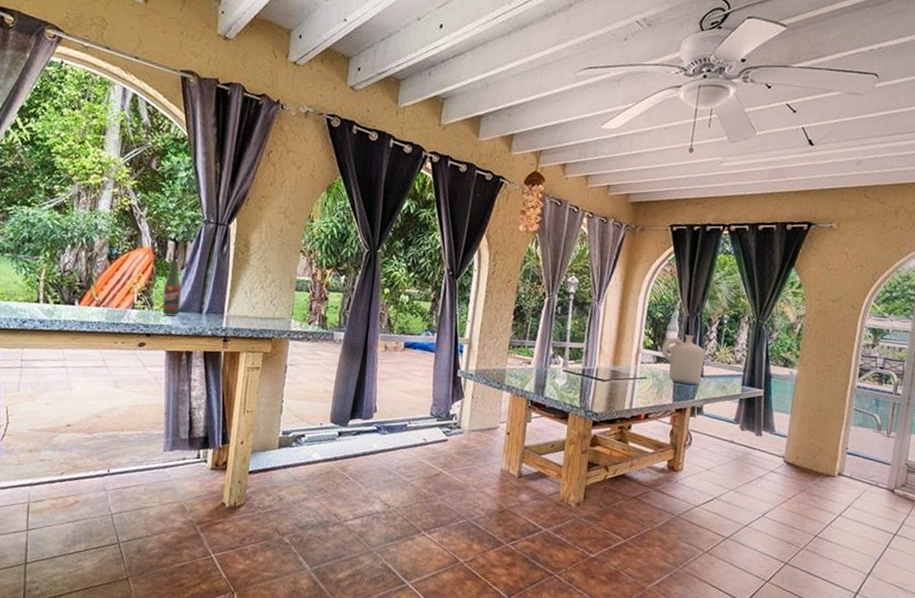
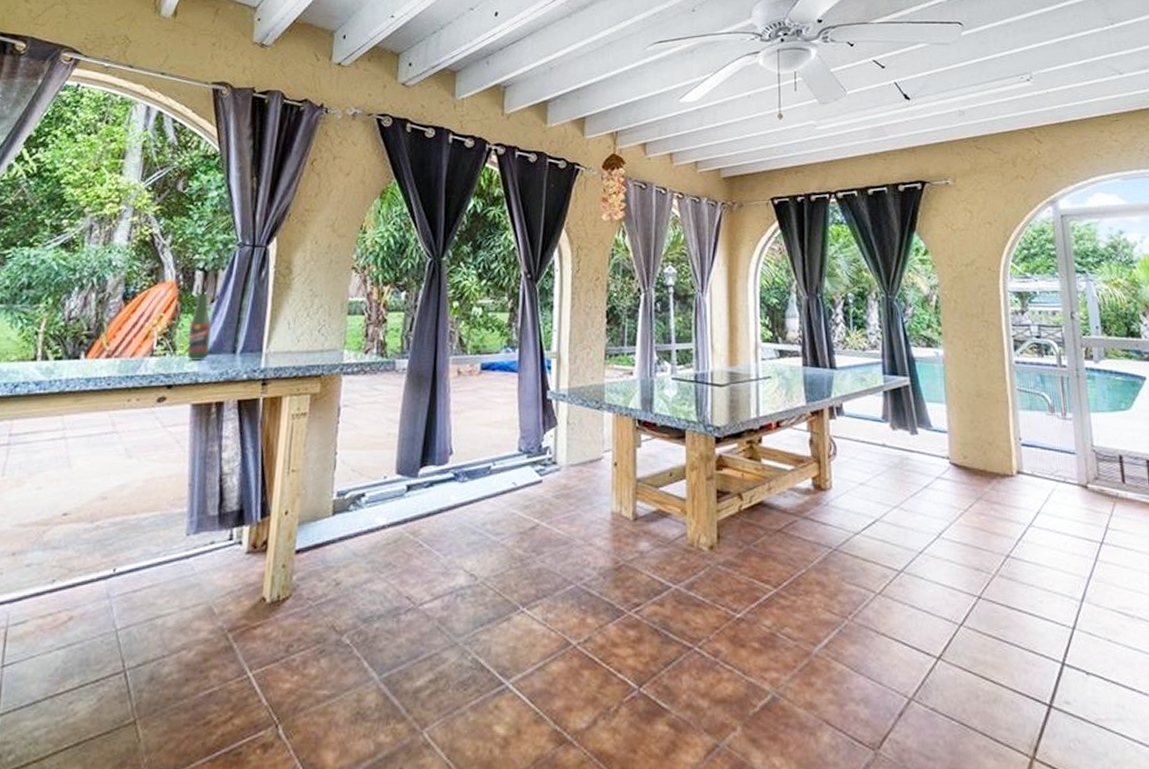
water jug: present [661,334,706,386] -> none [783,320,835,381]

